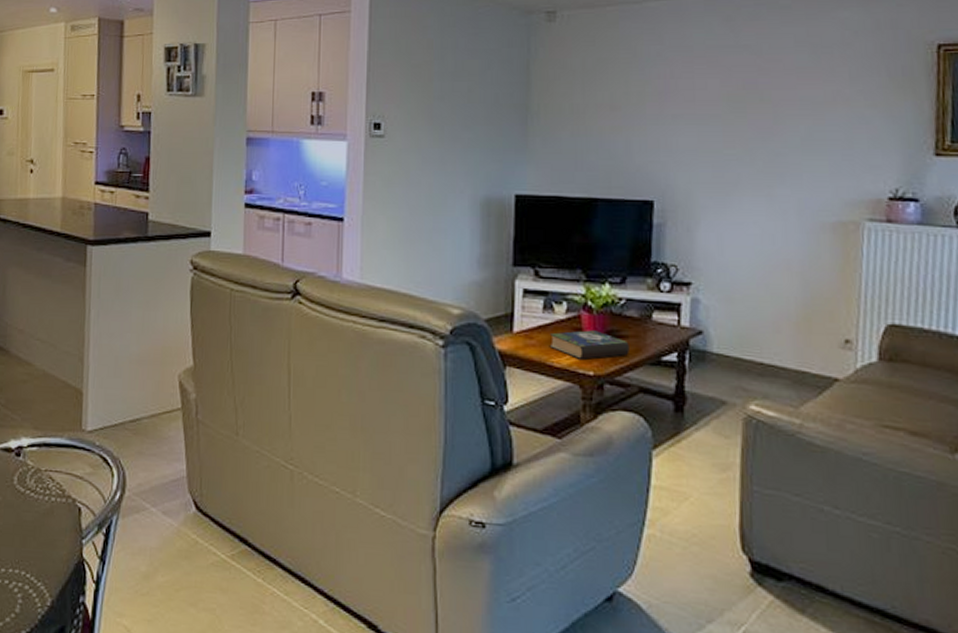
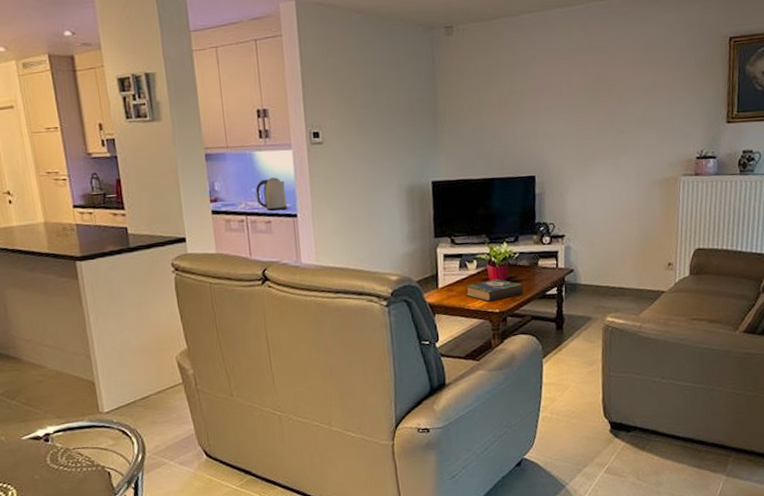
kettle: none [298,171,334,212] -> present [255,177,288,212]

